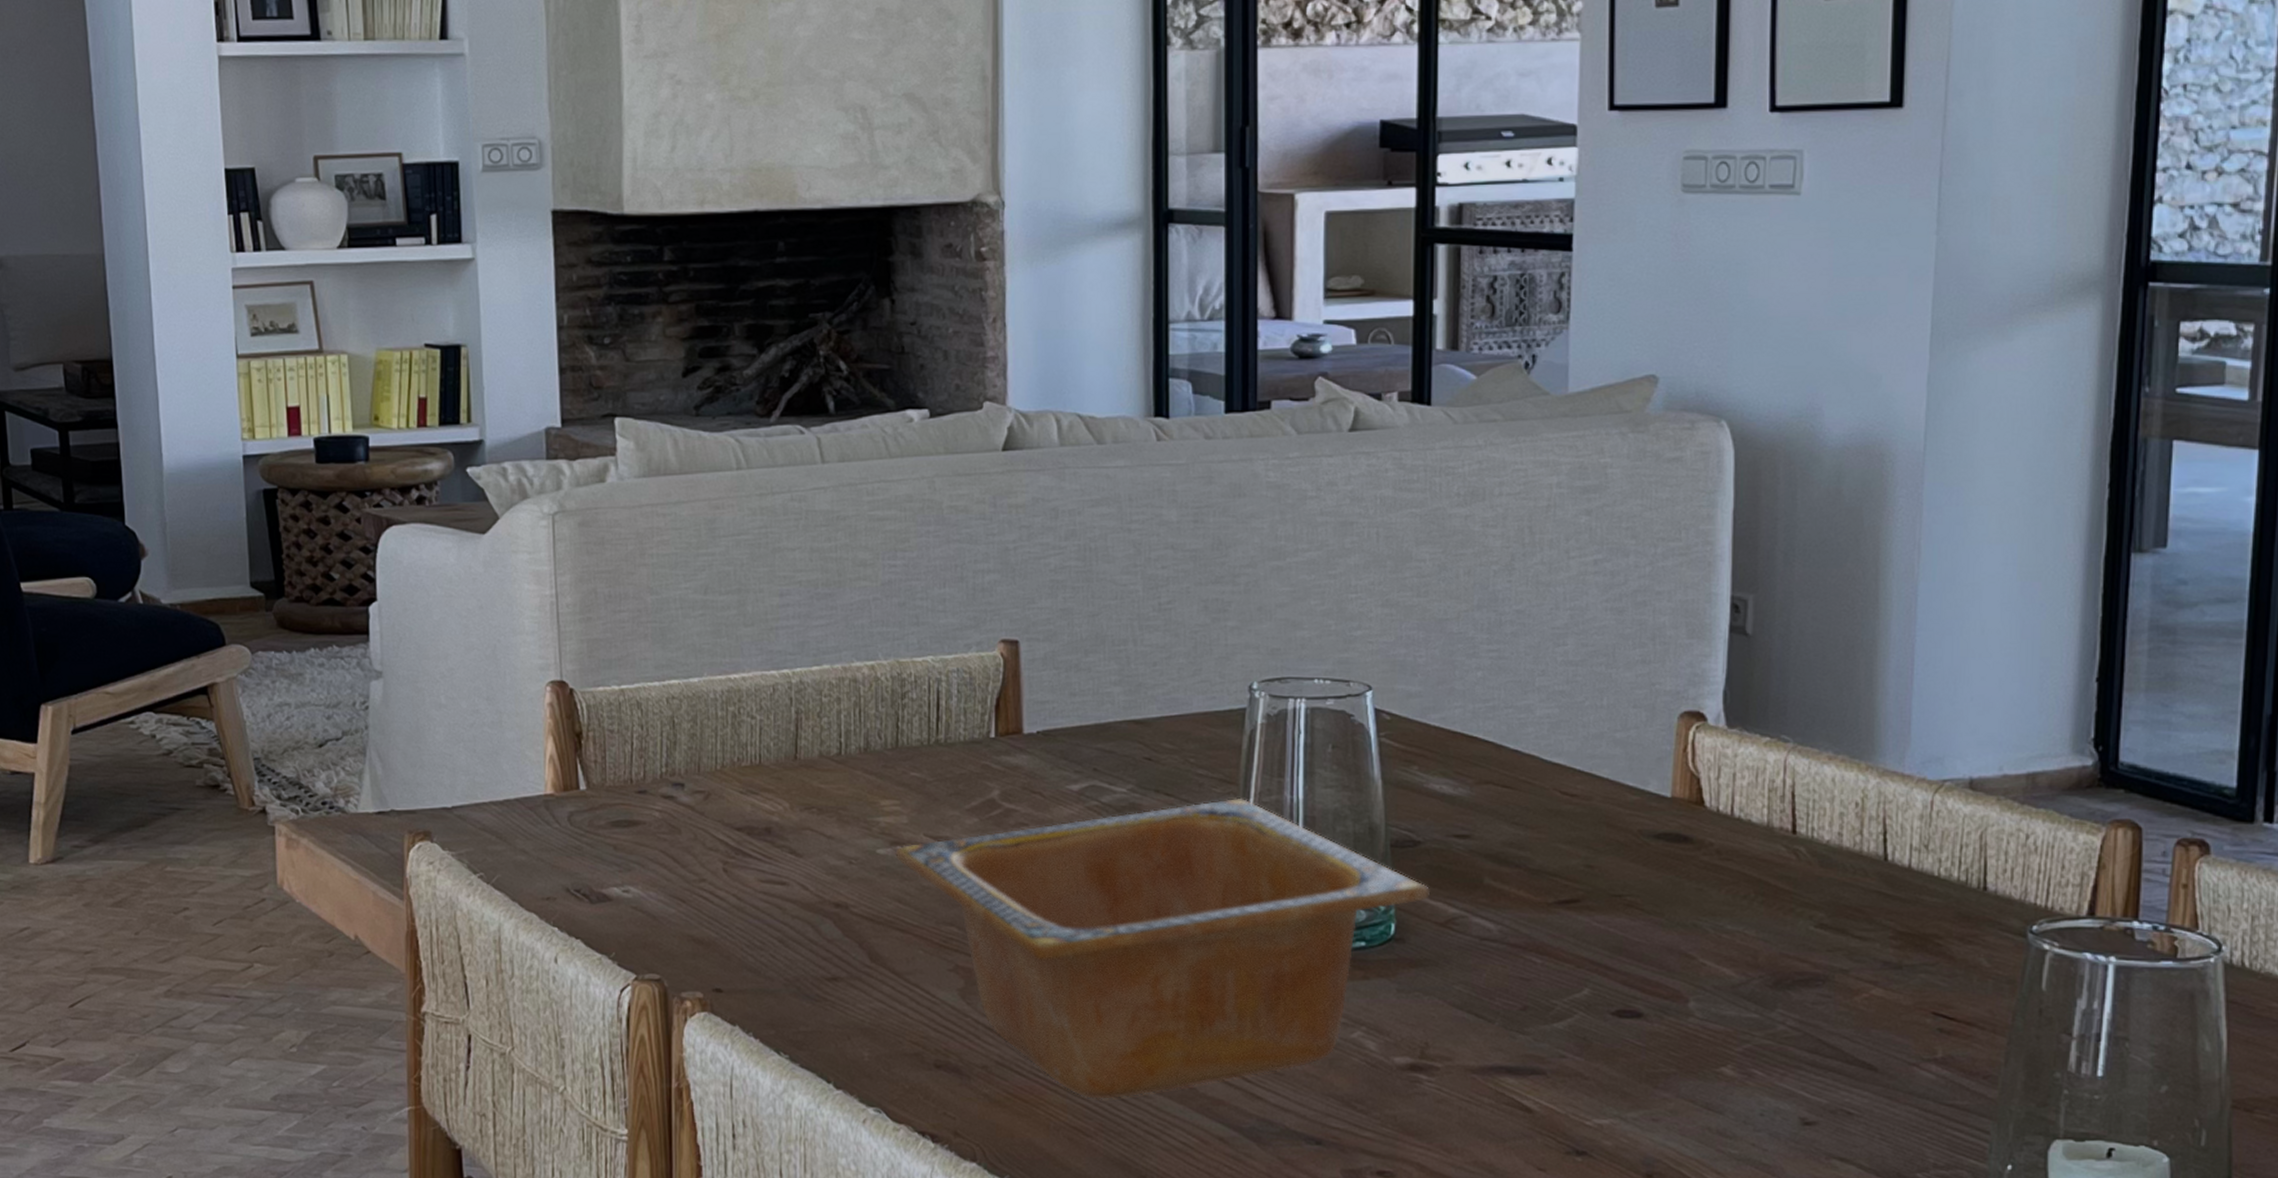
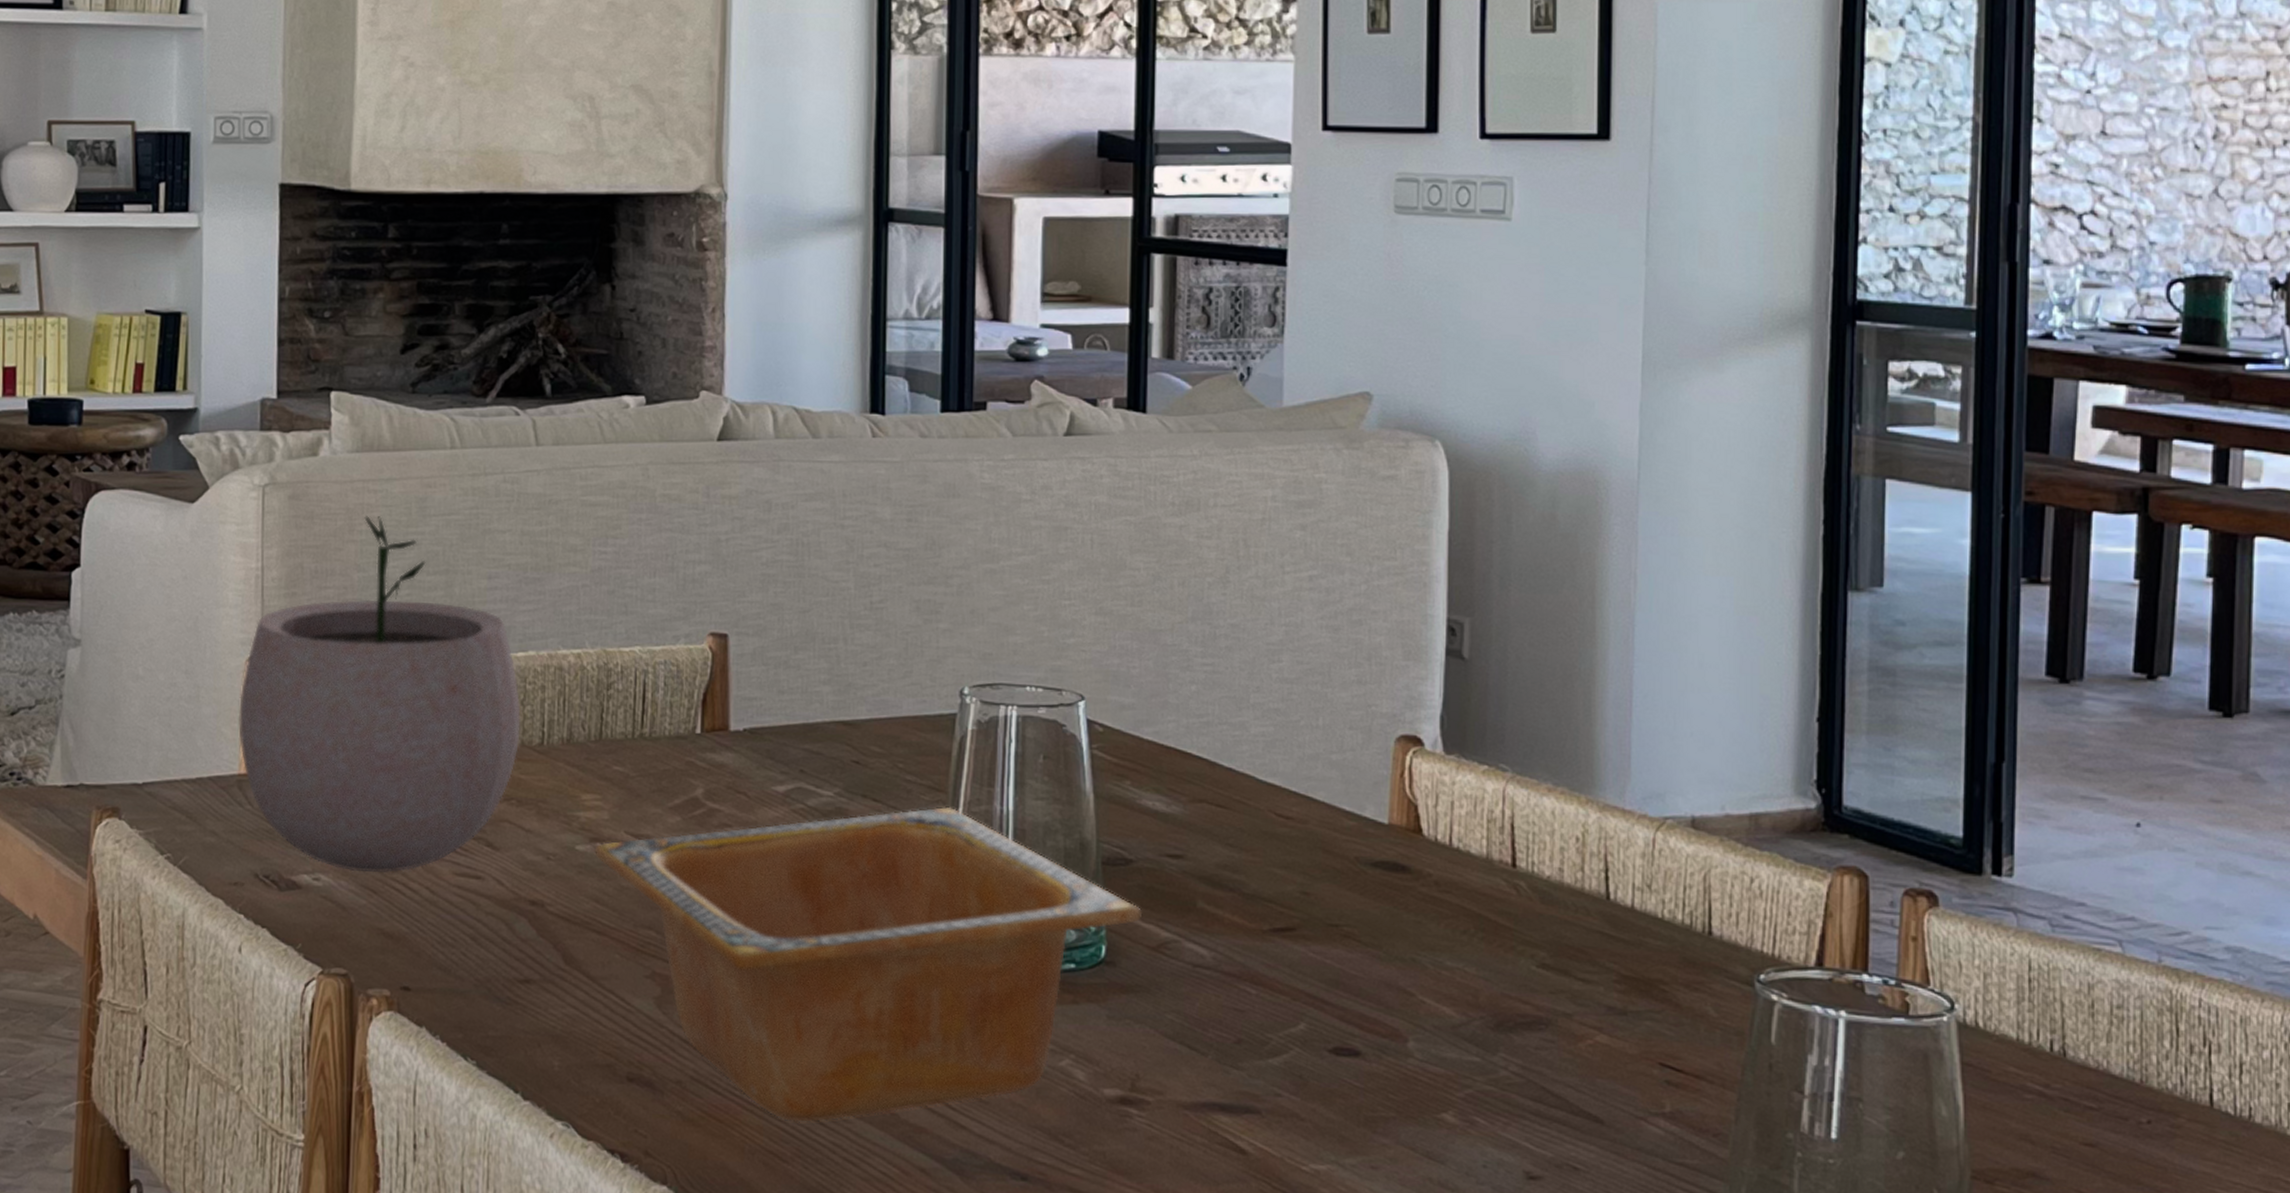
plant pot: none [541,539,818,883] -> present [239,516,521,873]

